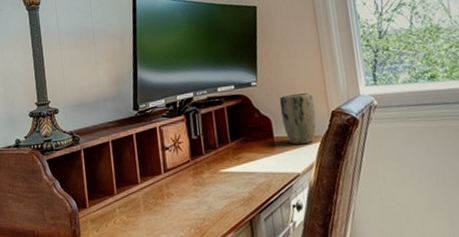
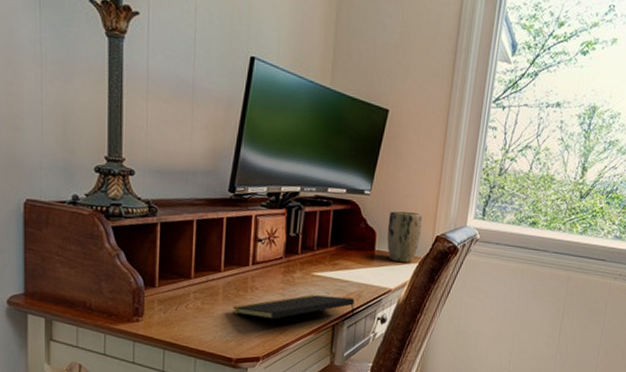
notepad: none [154,189,269,223] -> present [233,295,355,320]

